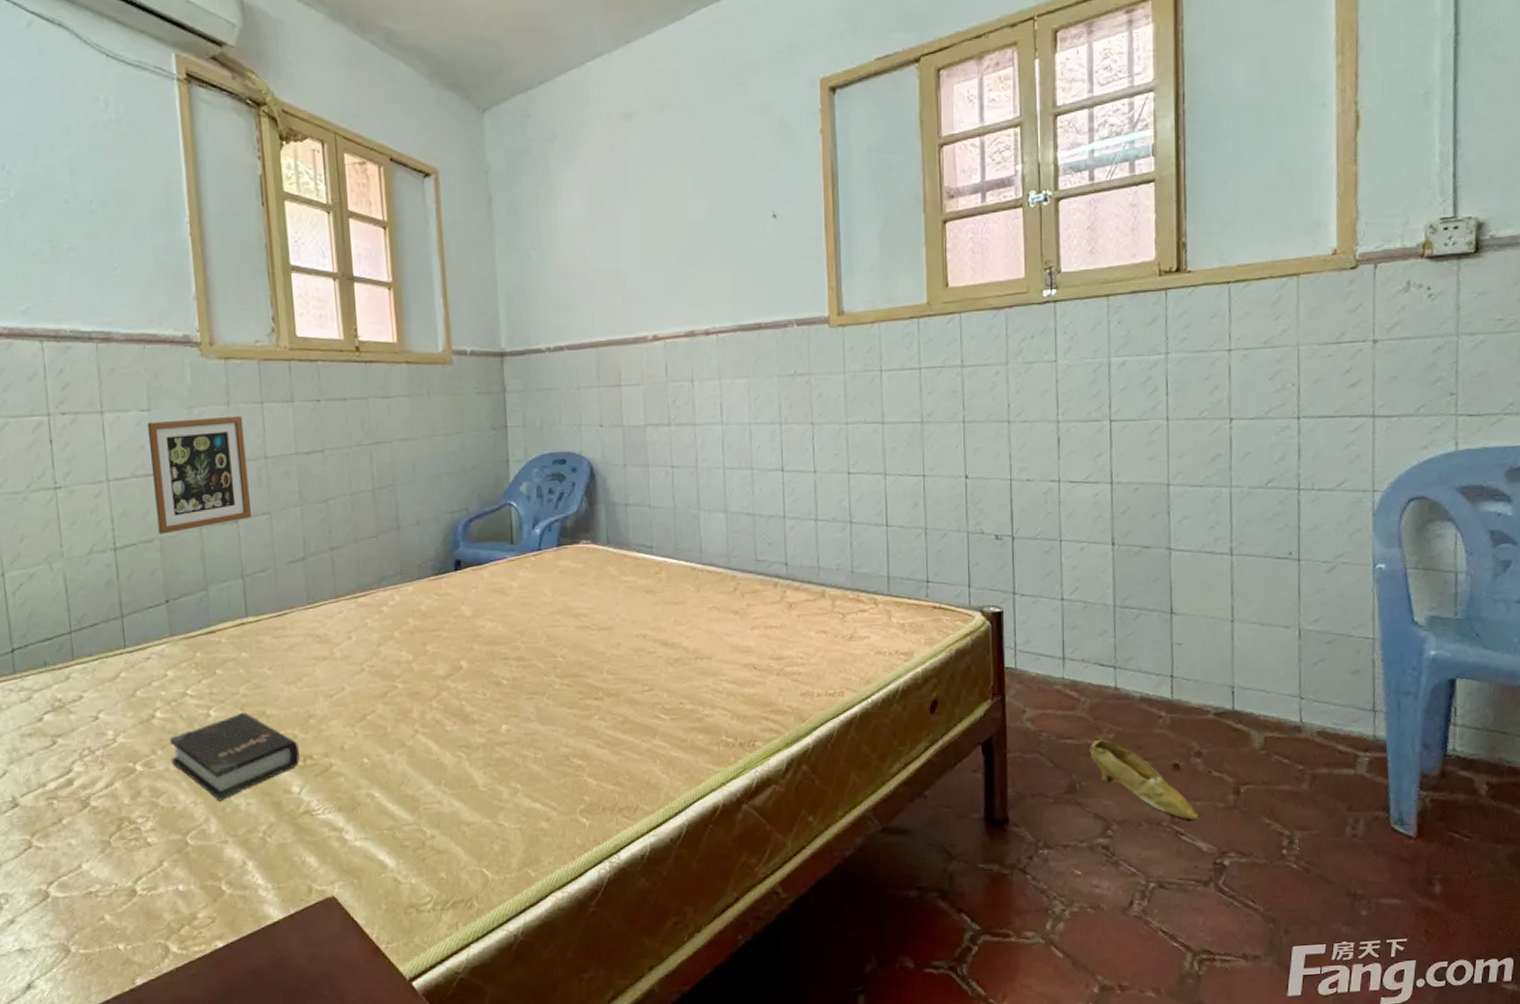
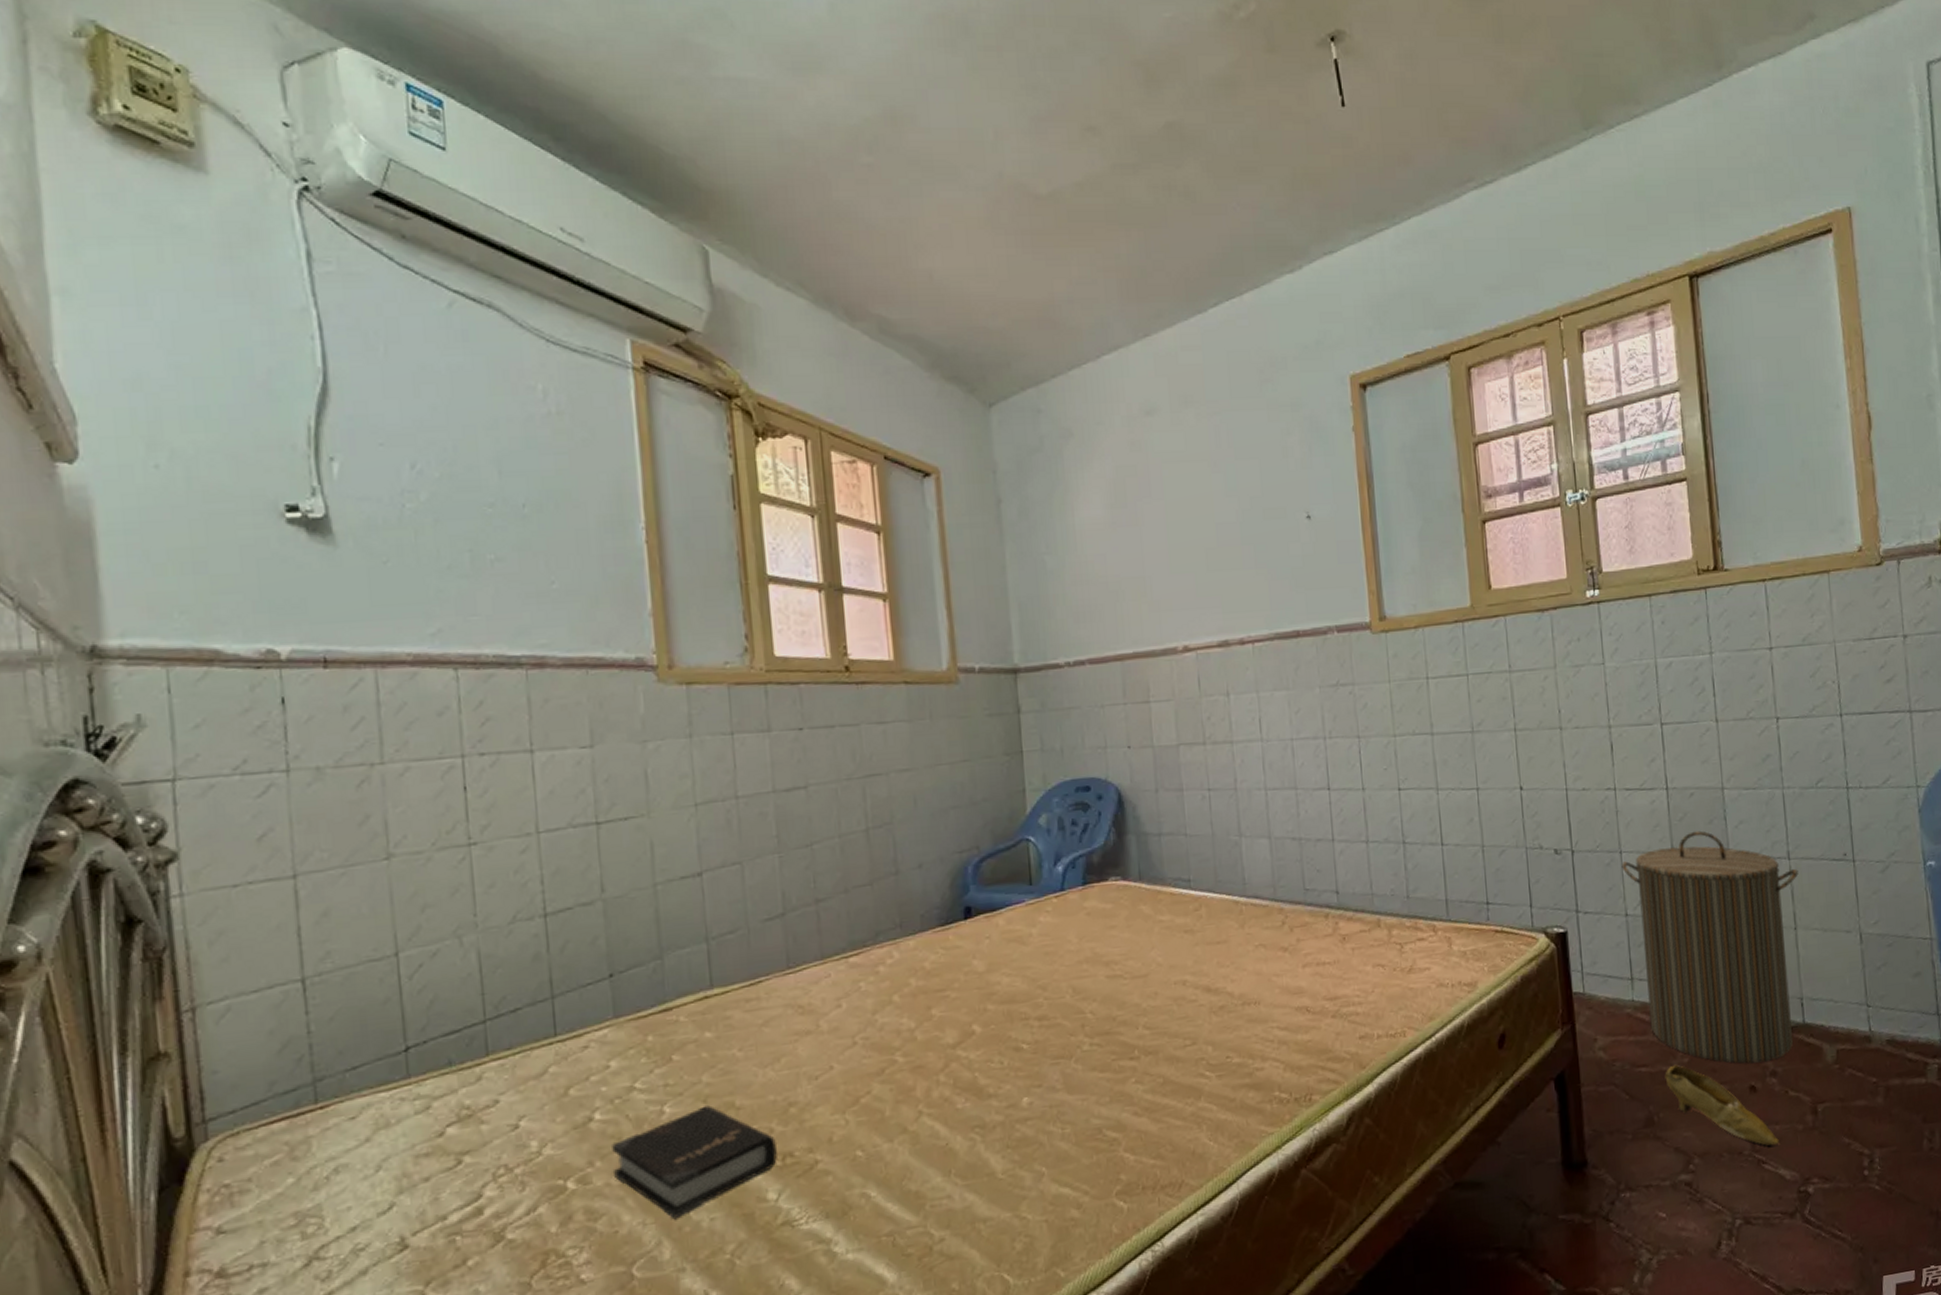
picture frame: present [147,415,253,534] -> none [589,749,720,895]
laundry hamper: none [1061,524,1240,744] -> present [1621,830,1799,1064]

